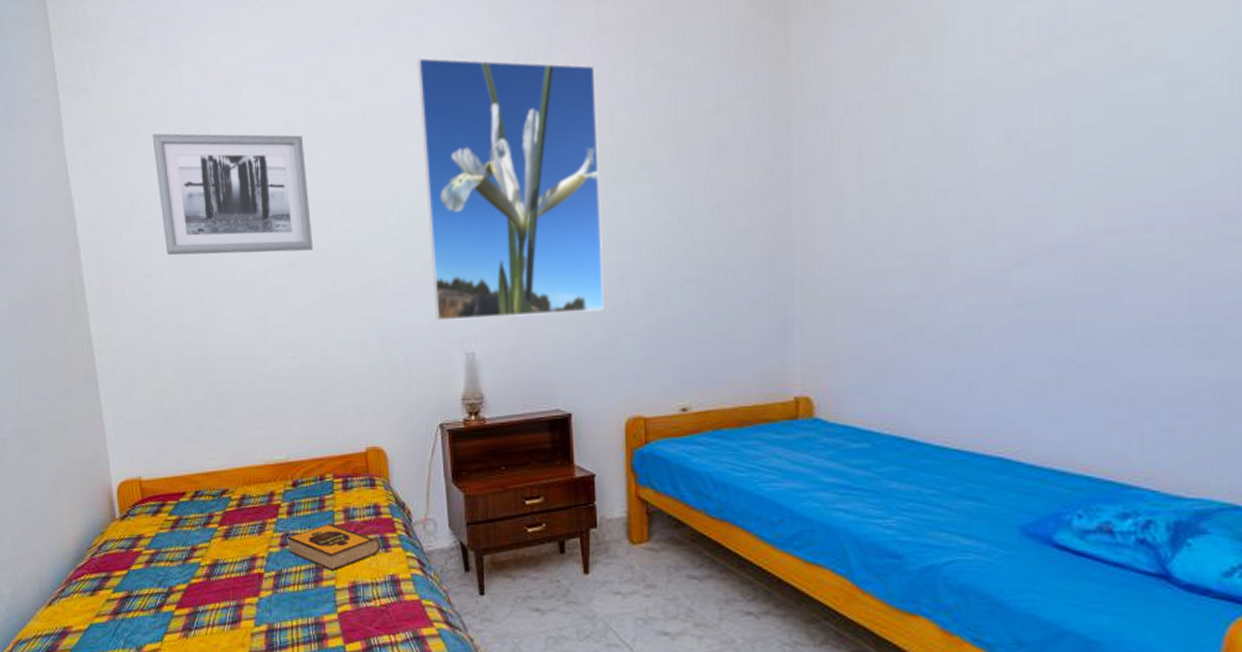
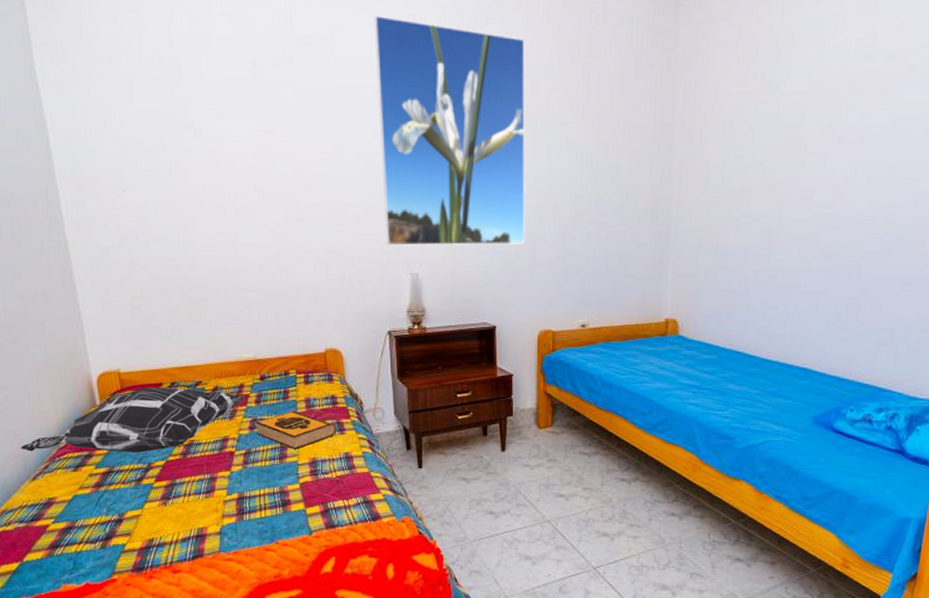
decorative pillow: none [37,496,277,576] -> present [20,386,246,454]
wall art: present [152,133,313,256] -> none [124,59,278,178]

